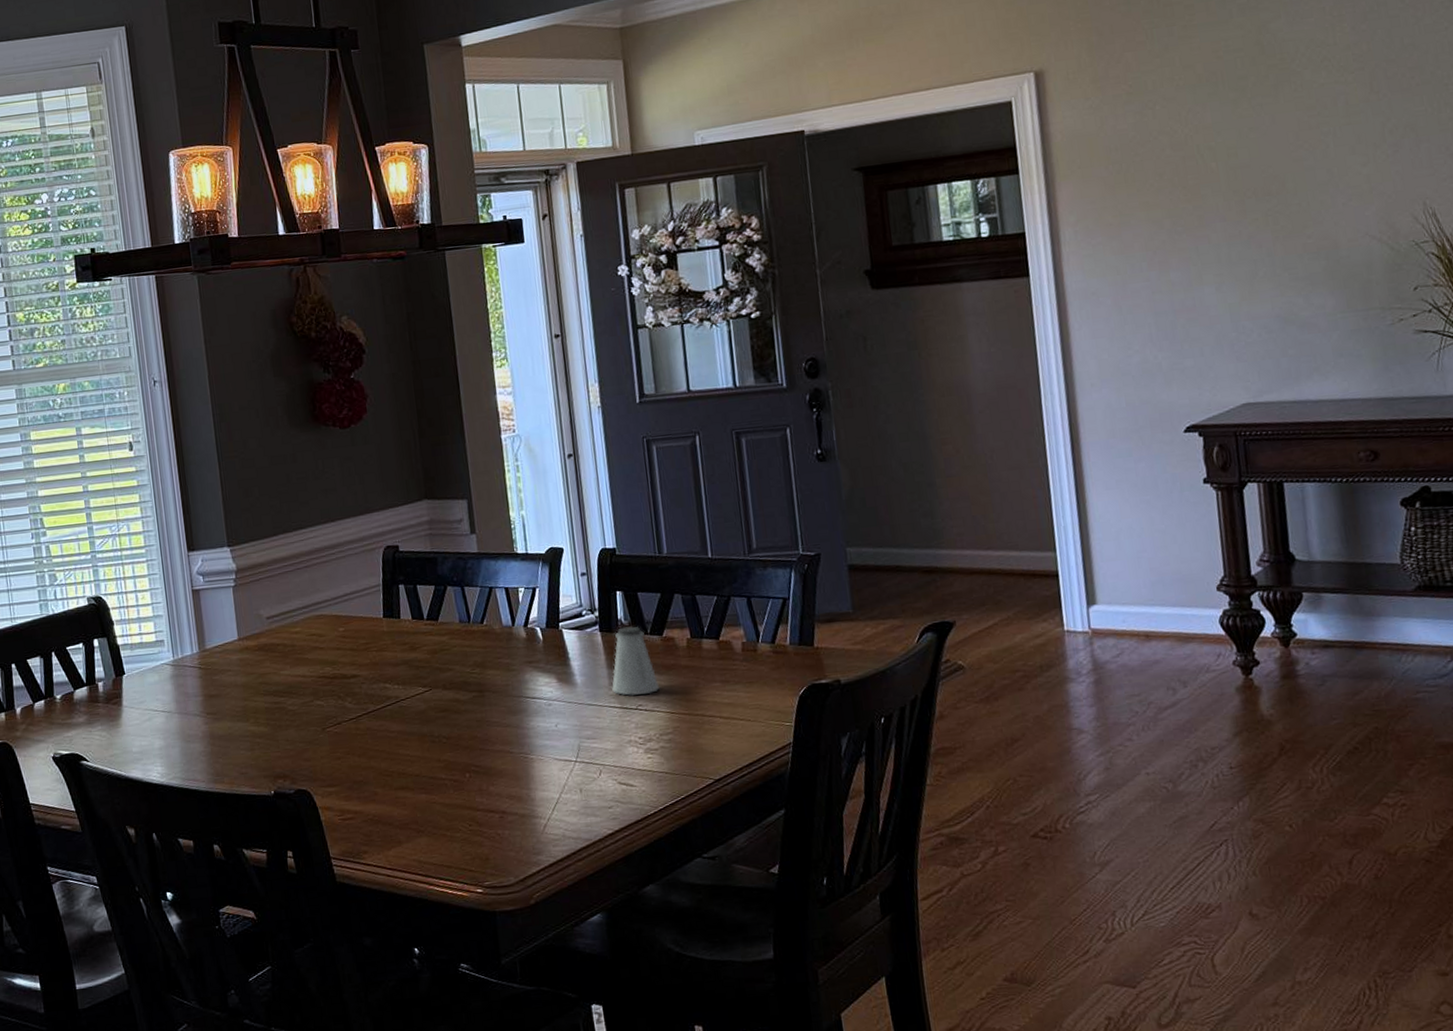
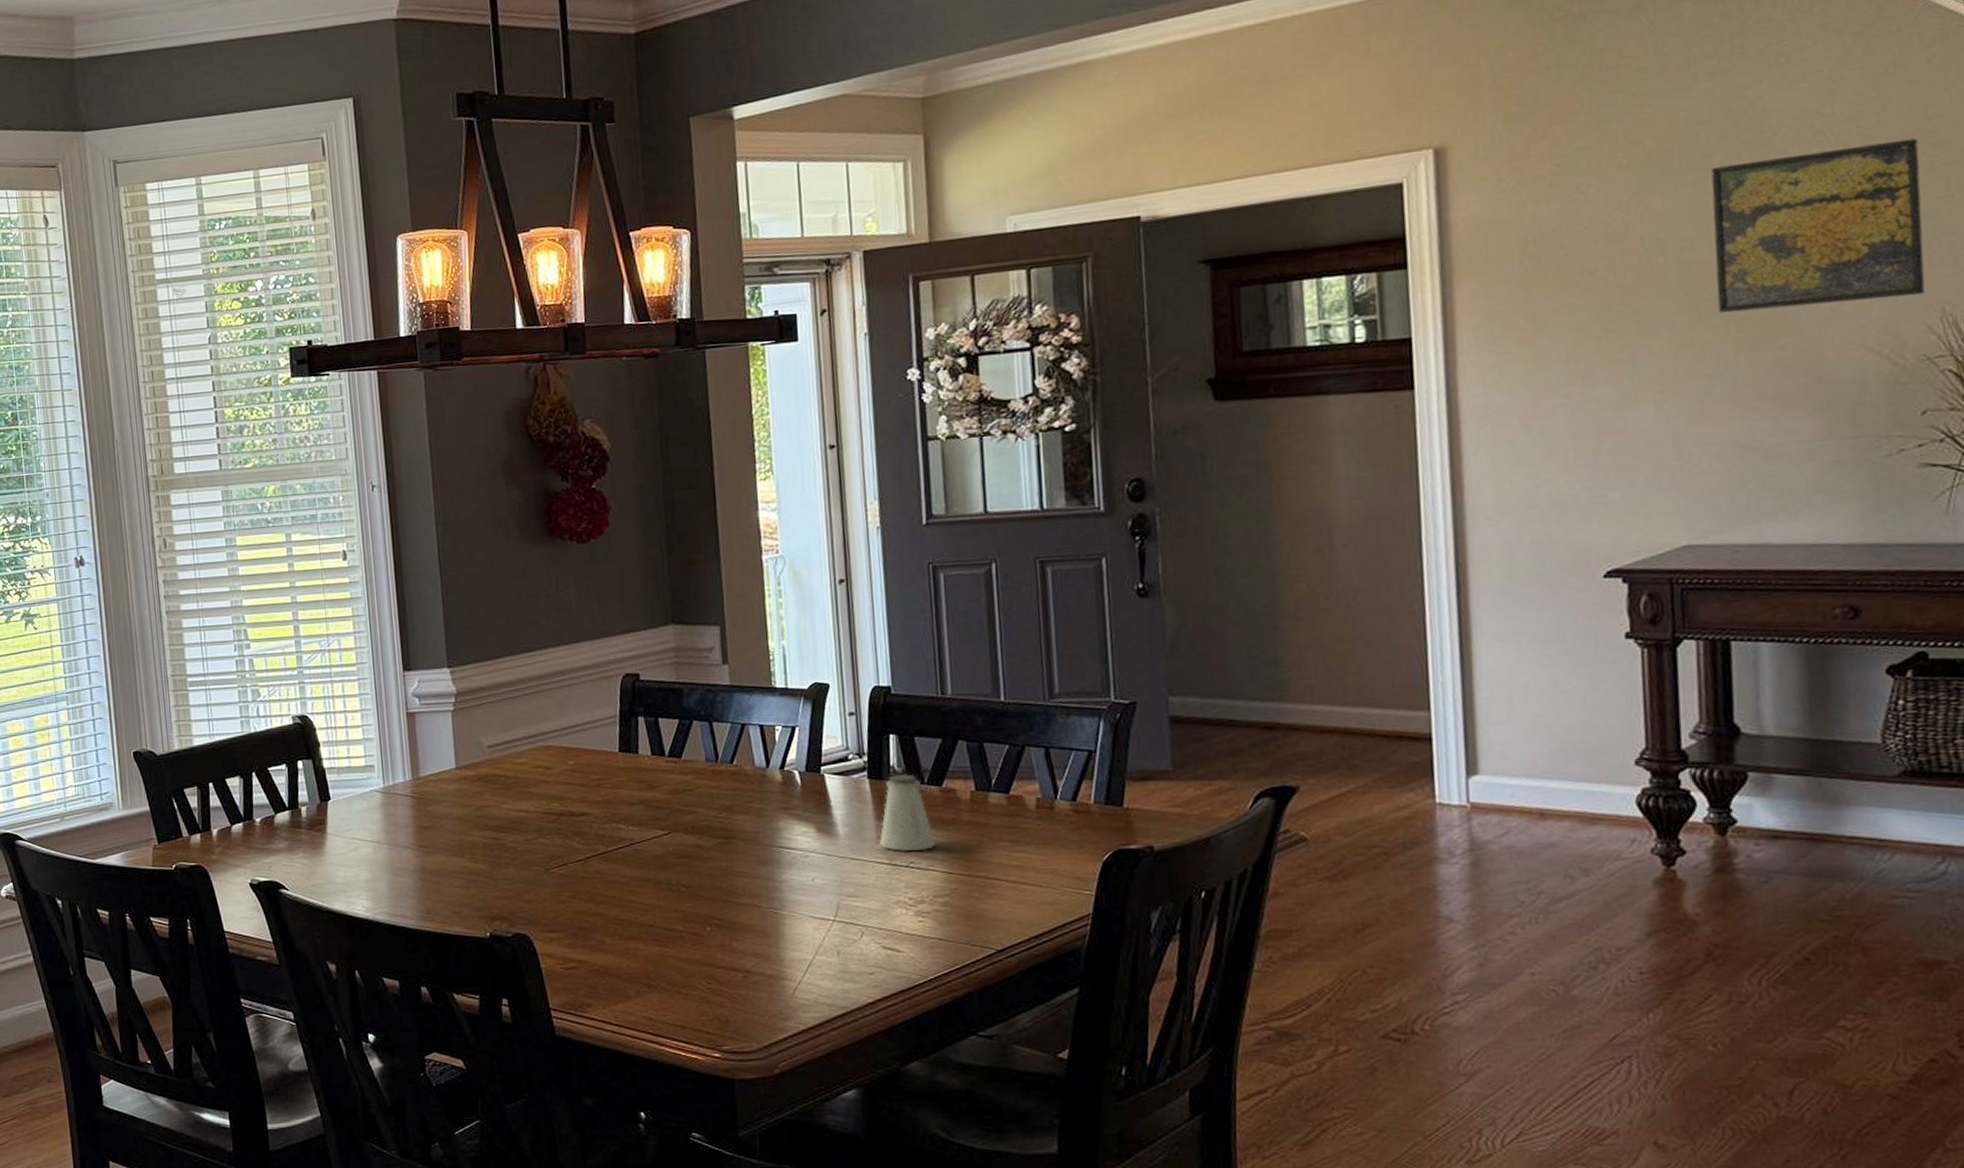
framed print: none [1247,63,1410,209] -> present [1711,138,1925,314]

